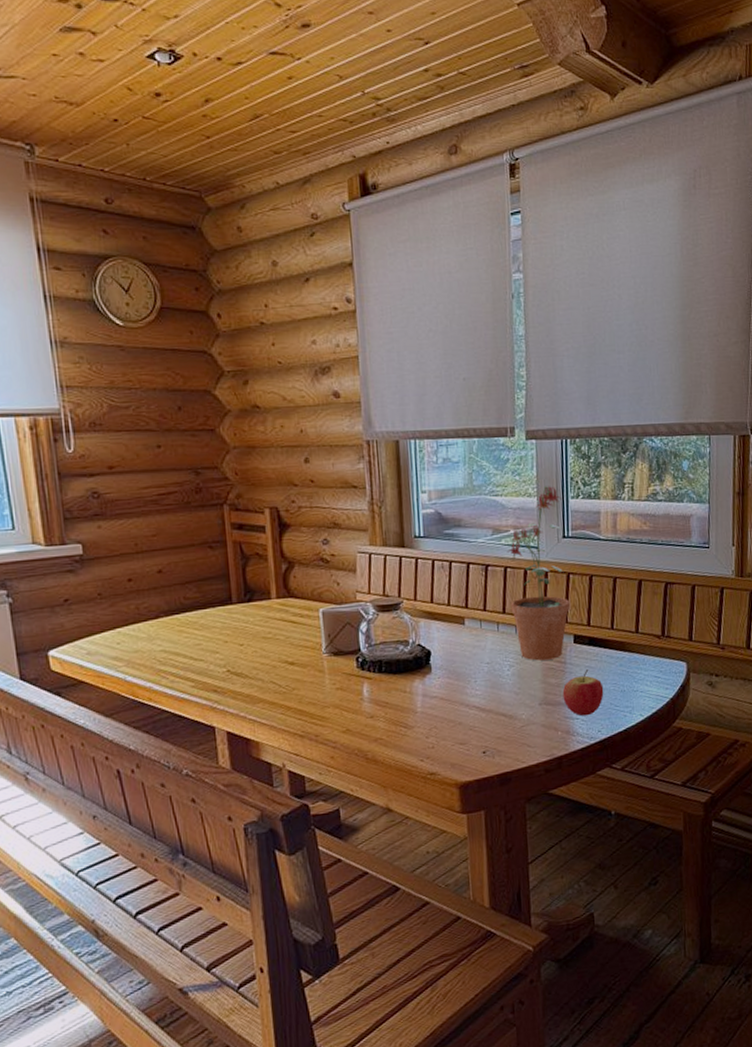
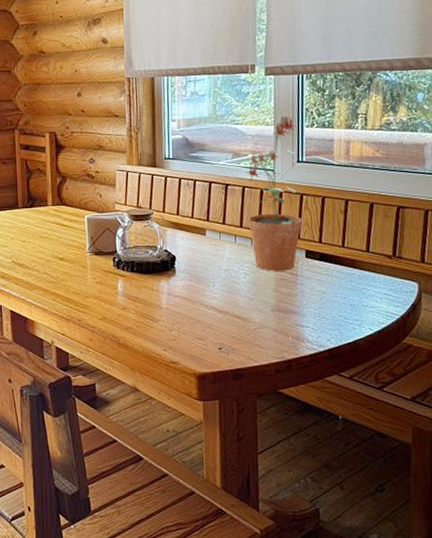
apple: present [562,669,604,716] -> none [294,283,334,325]

